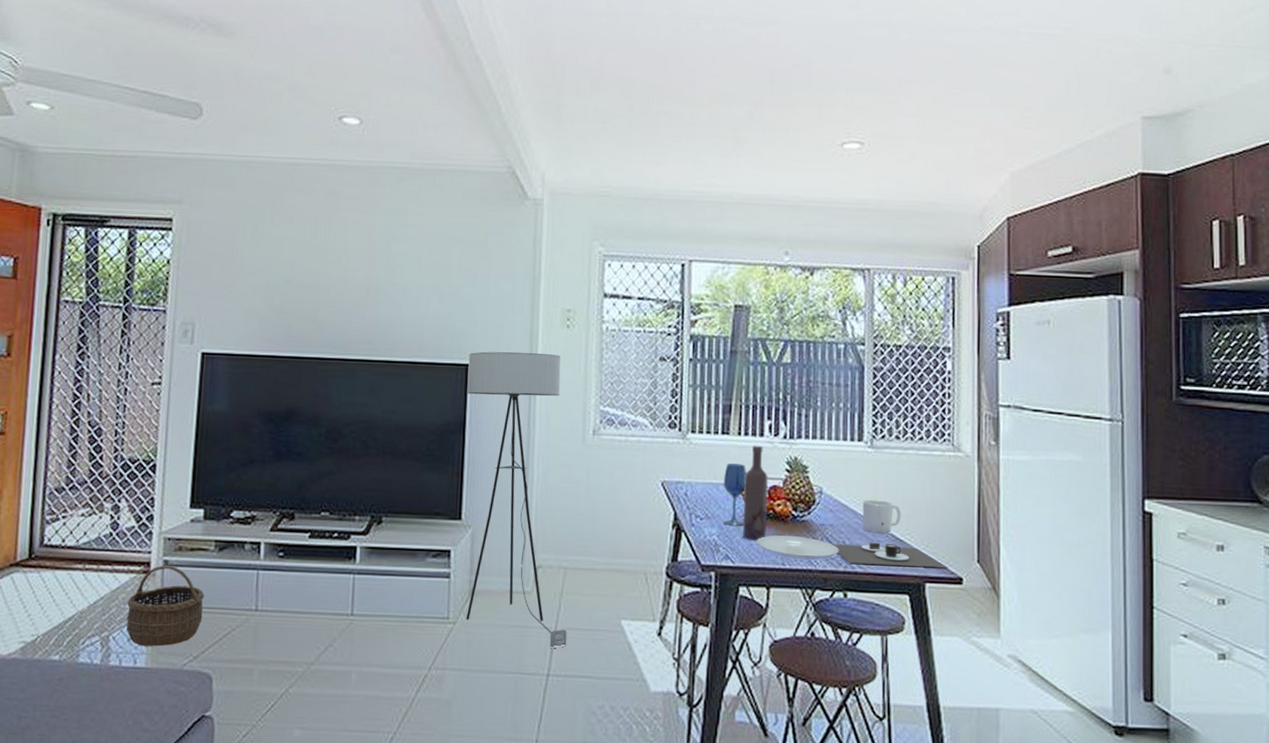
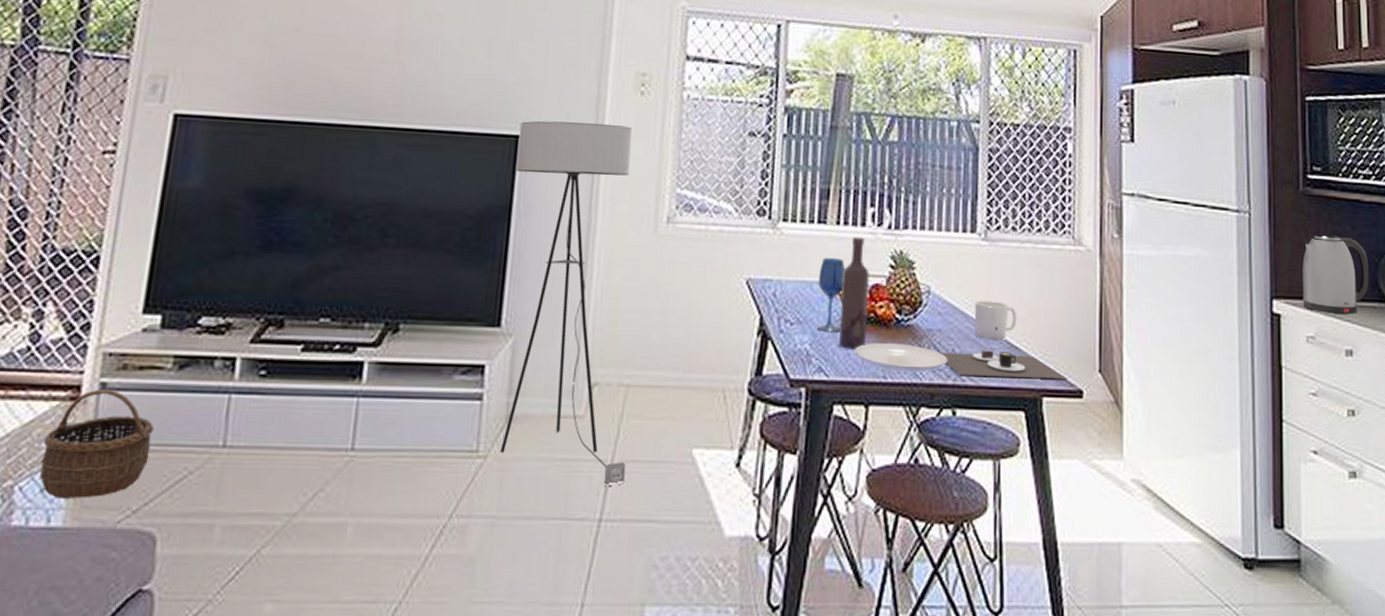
kettle: none [1174,440,1242,514] -> present [1302,234,1369,315]

